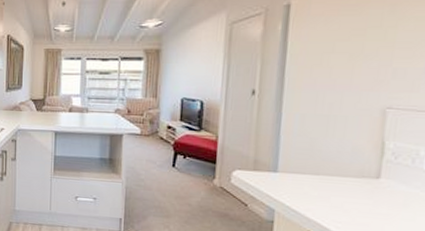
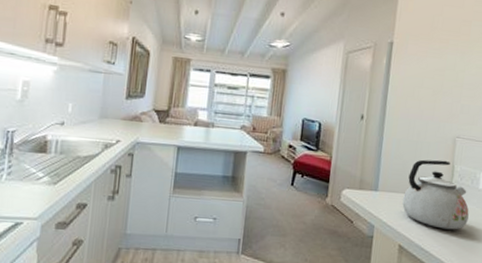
kettle: none [311,135,410,218] -> present [402,159,469,230]

